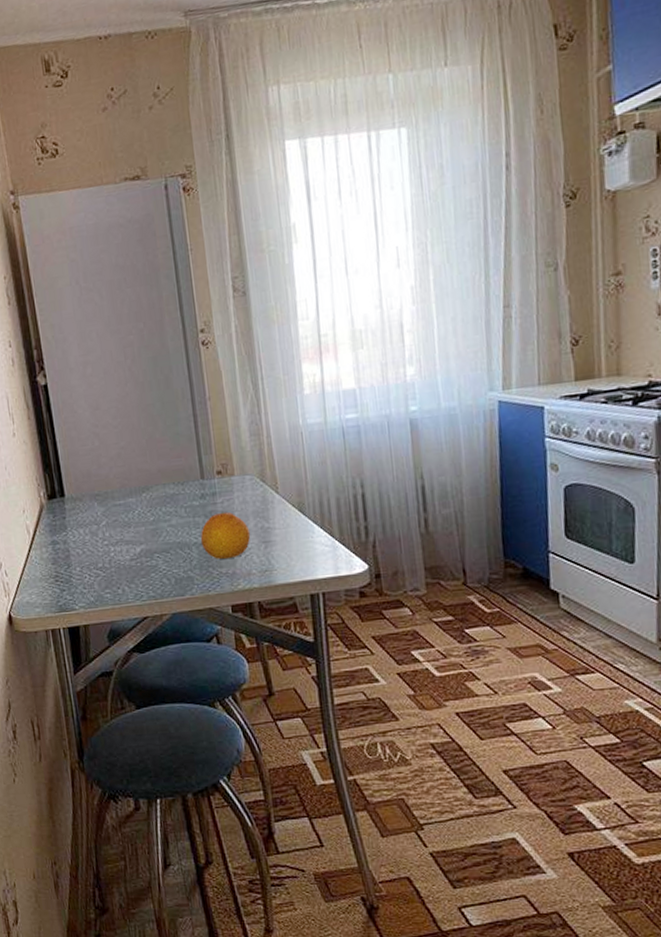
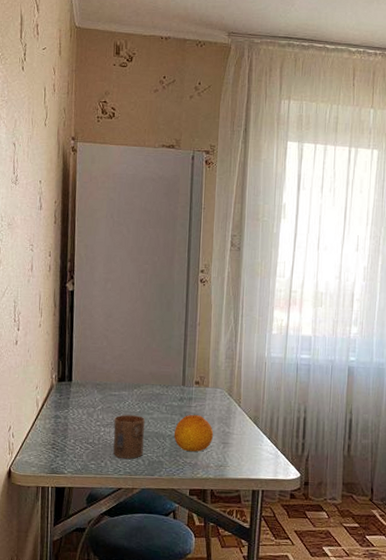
cup: none [124,525,167,581] -> present [113,414,145,459]

